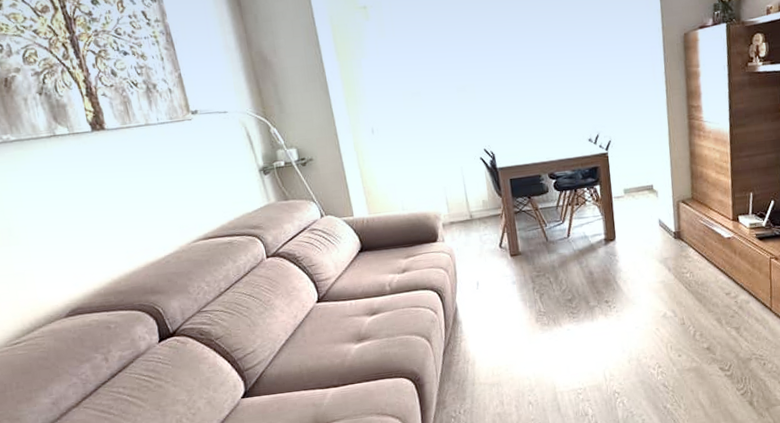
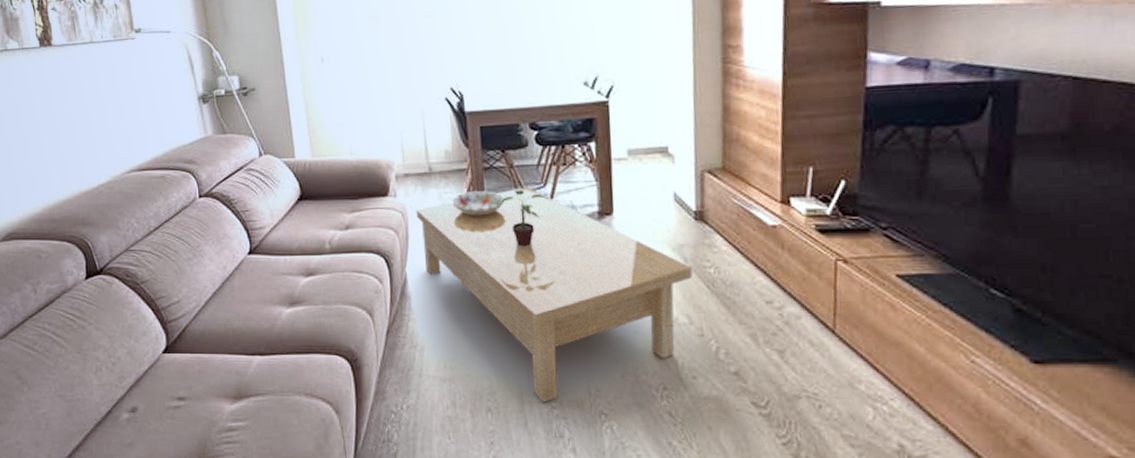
coffee table: none [461,224,675,391] -> present [416,187,693,402]
decorative bowl: none [490,230,533,252] -> present [452,190,505,216]
potted plant: none [526,227,569,272] -> present [496,190,551,247]

